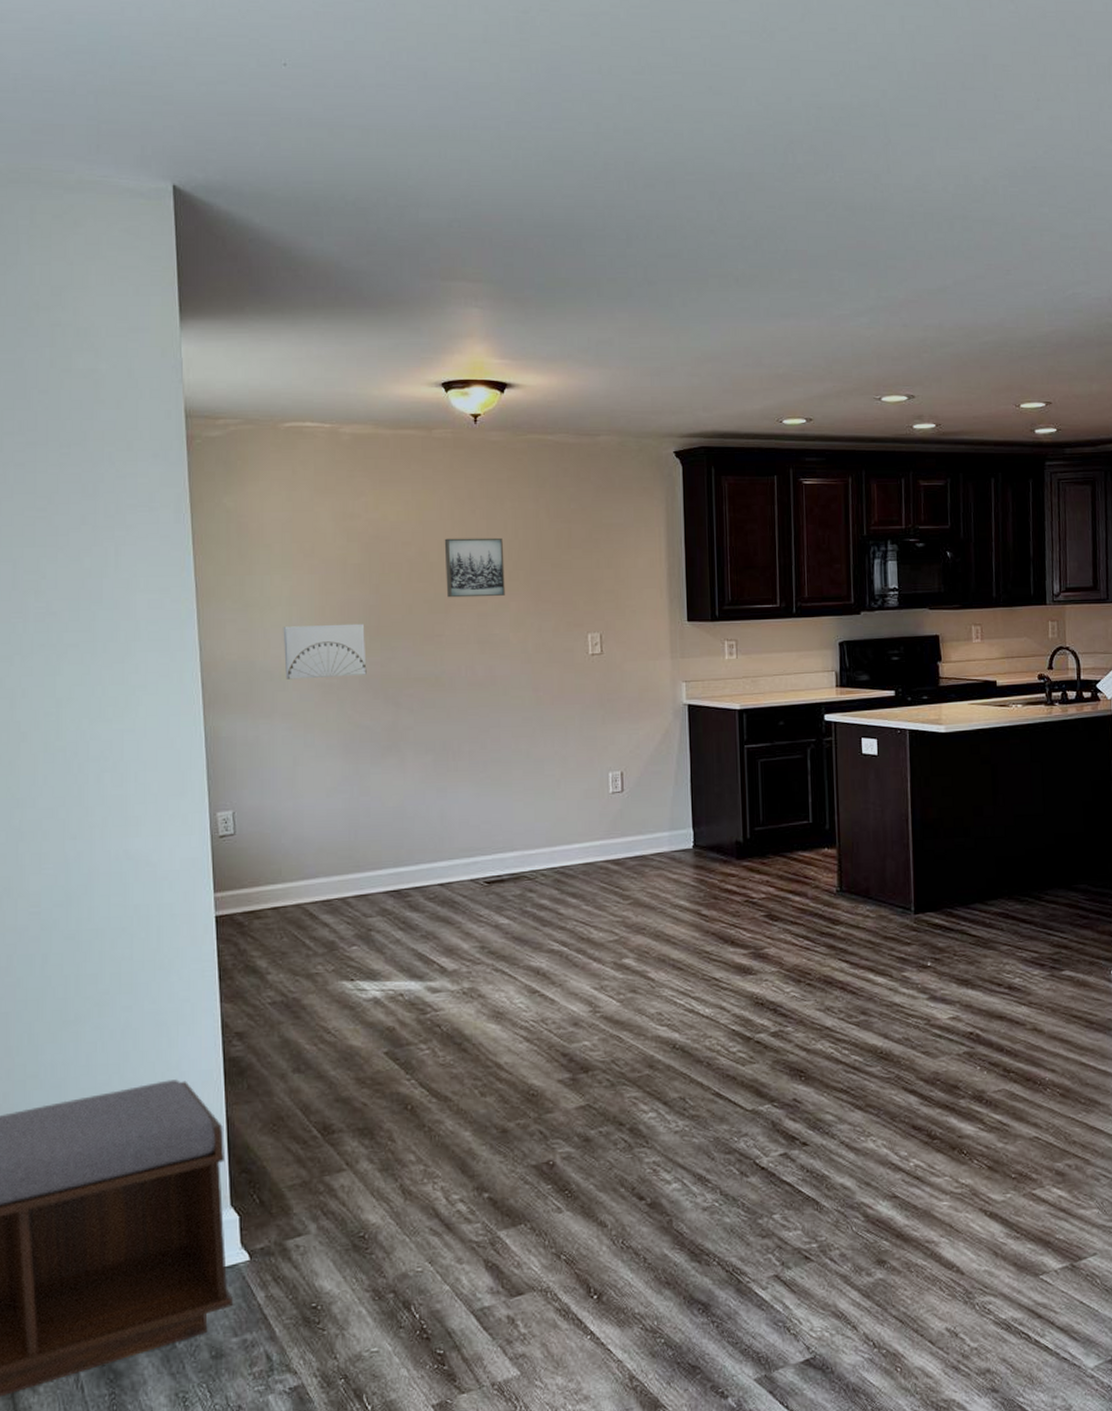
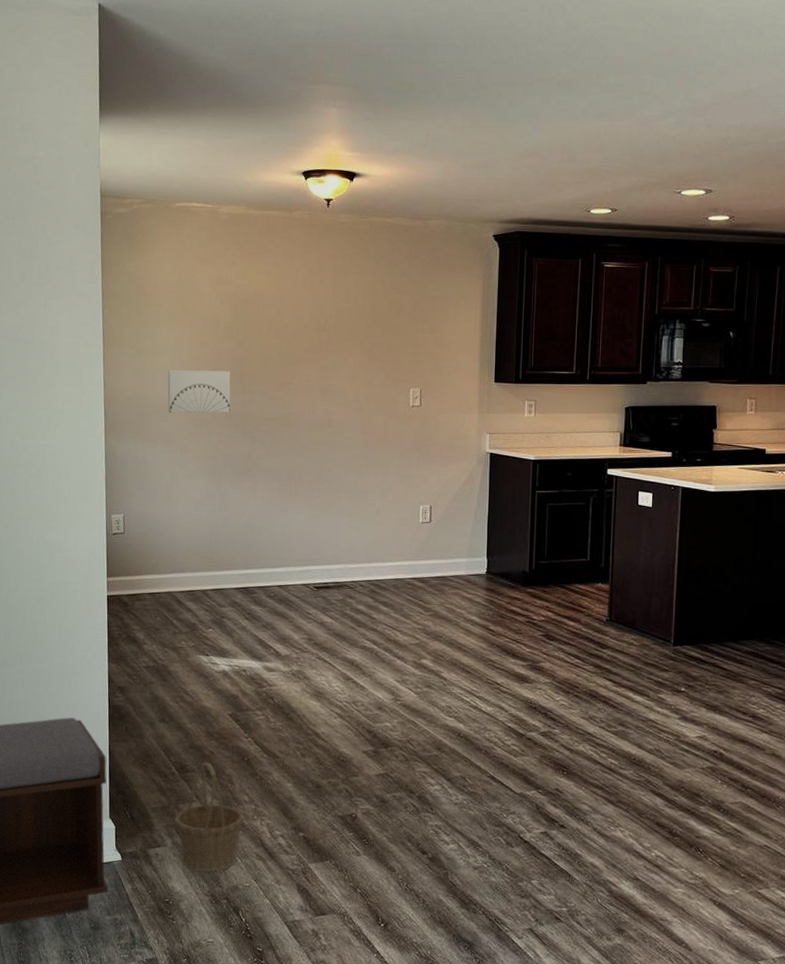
basket: none [319,1117,410,1261] -> present [175,762,244,872]
wall art: present [444,537,505,598] -> none [297,303,345,354]

